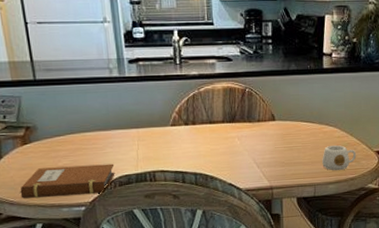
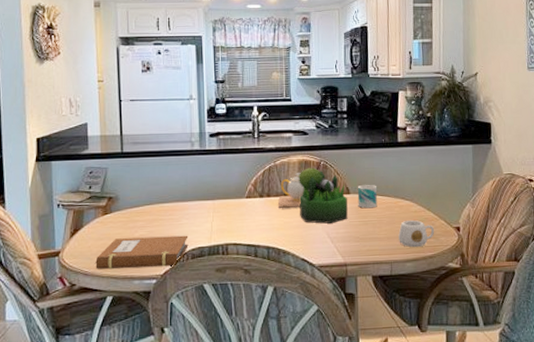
teapot: none [204,100,235,135] -> present [278,173,310,208]
plant: none [222,95,274,150] -> present [297,168,348,224]
mug: none [283,111,302,135] -> present [357,184,378,209]

